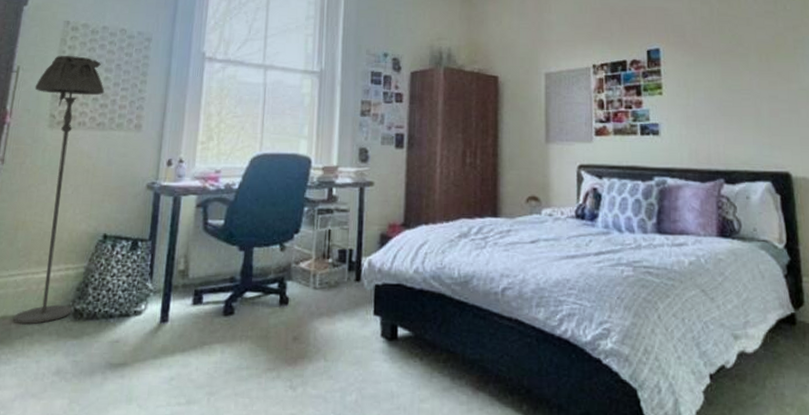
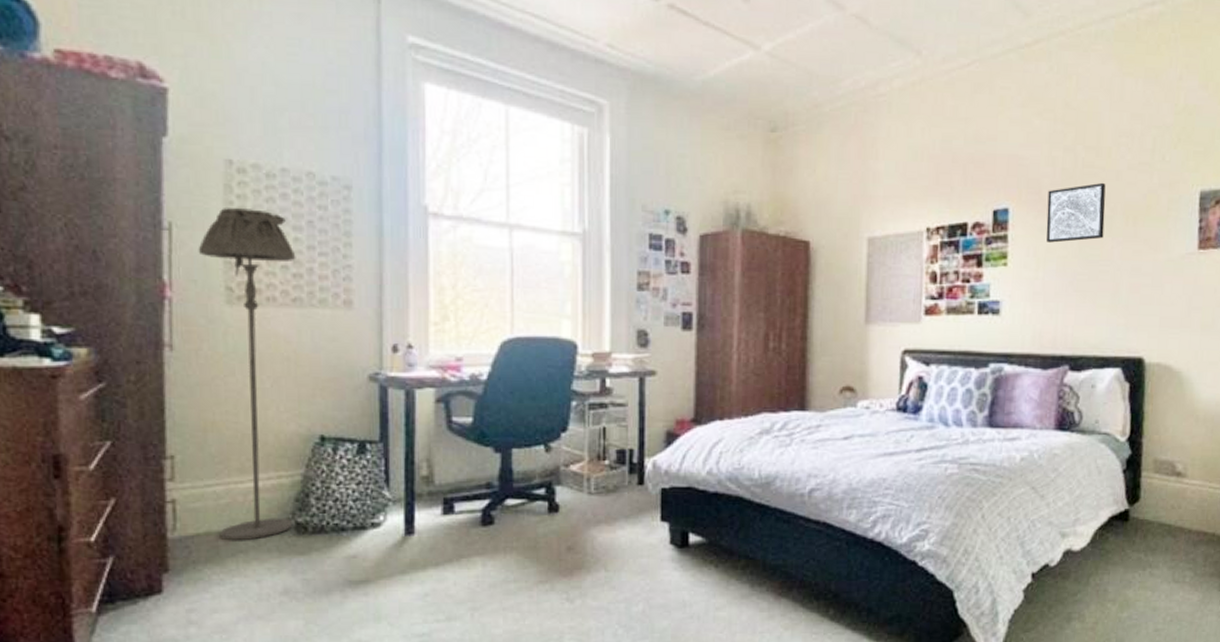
wall art: none [691,27,742,76] -> present [1046,182,1106,243]

